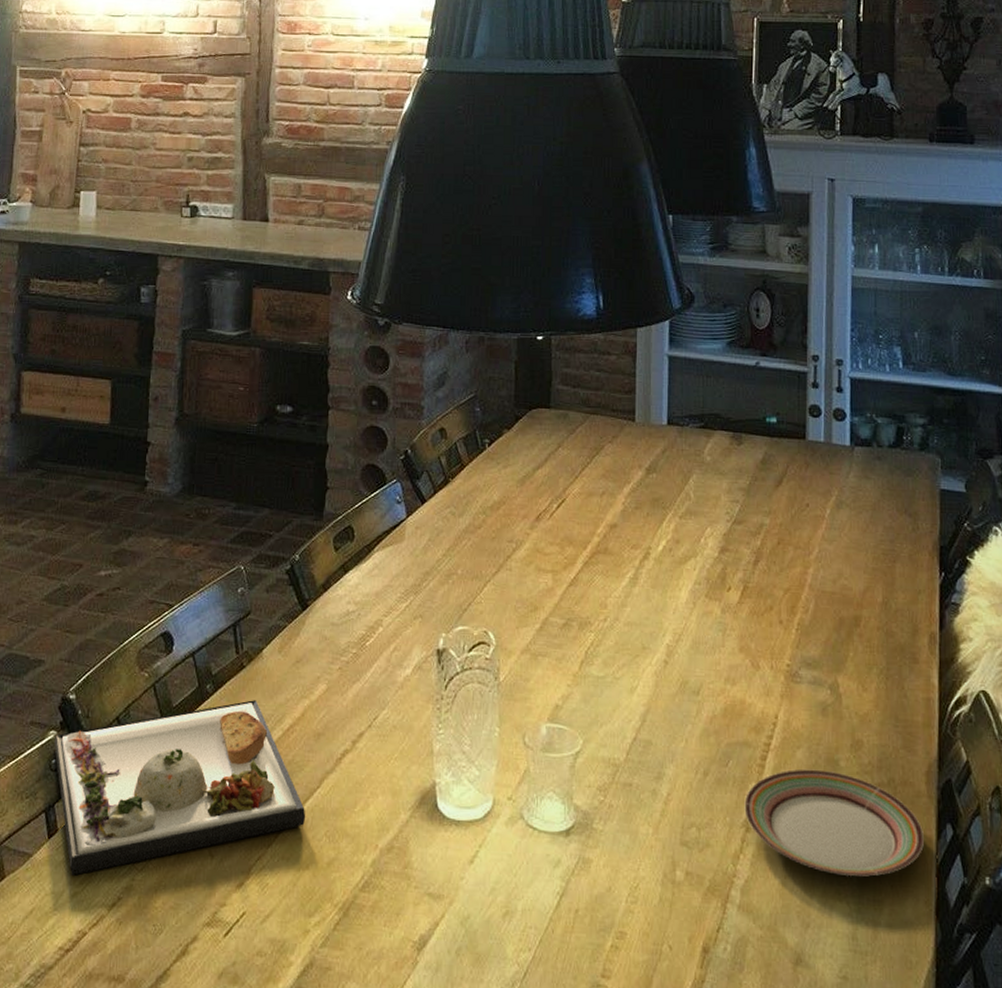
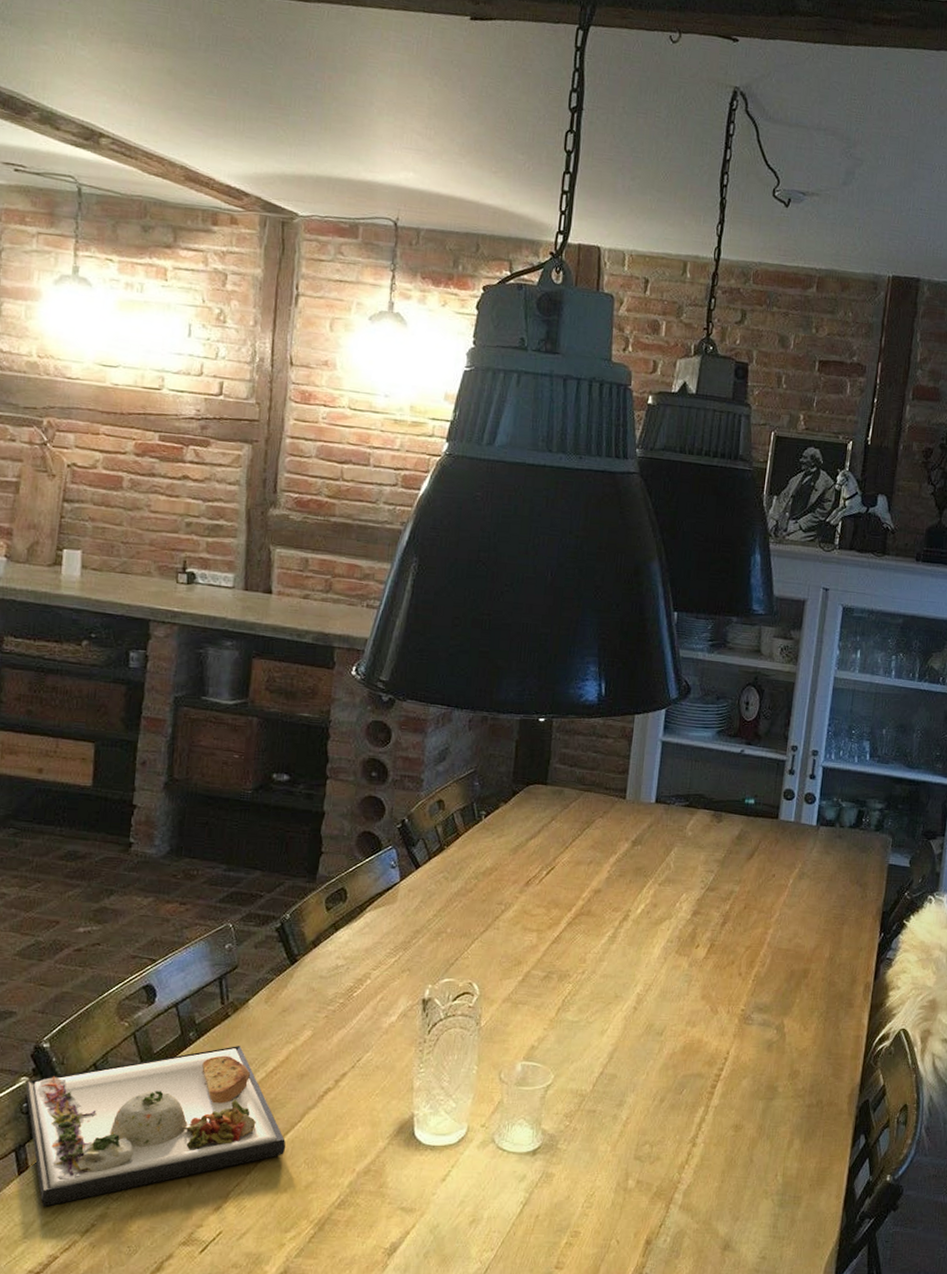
plate: present [744,769,924,877] -> none [692,1094,841,1178]

